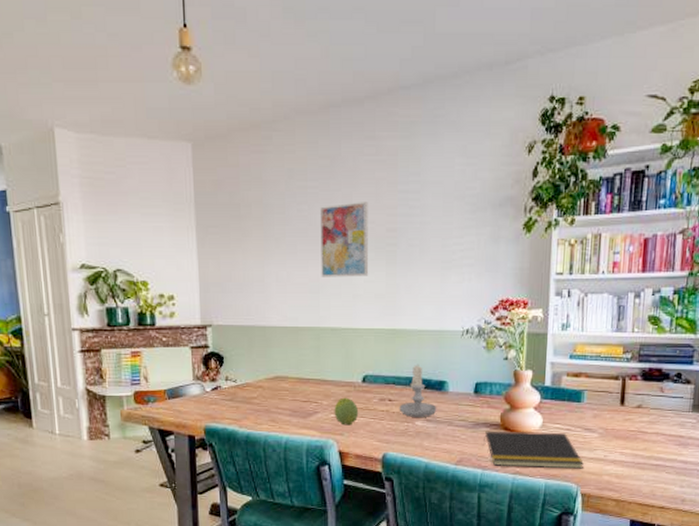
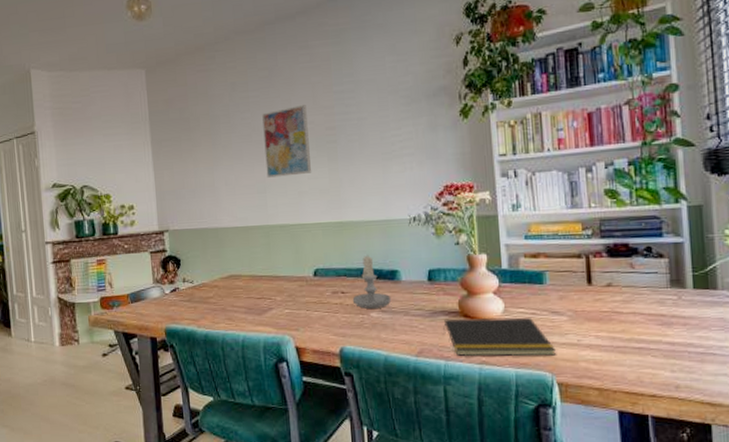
fruit: present [334,397,359,426] -> none [288,292,313,321]

